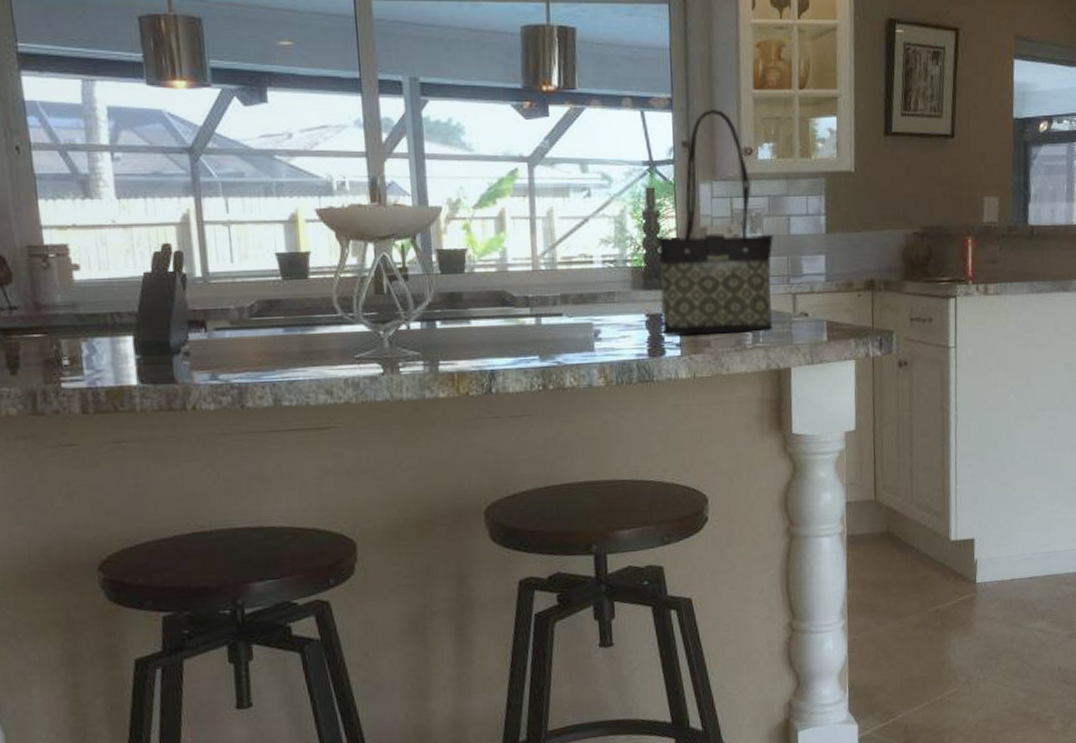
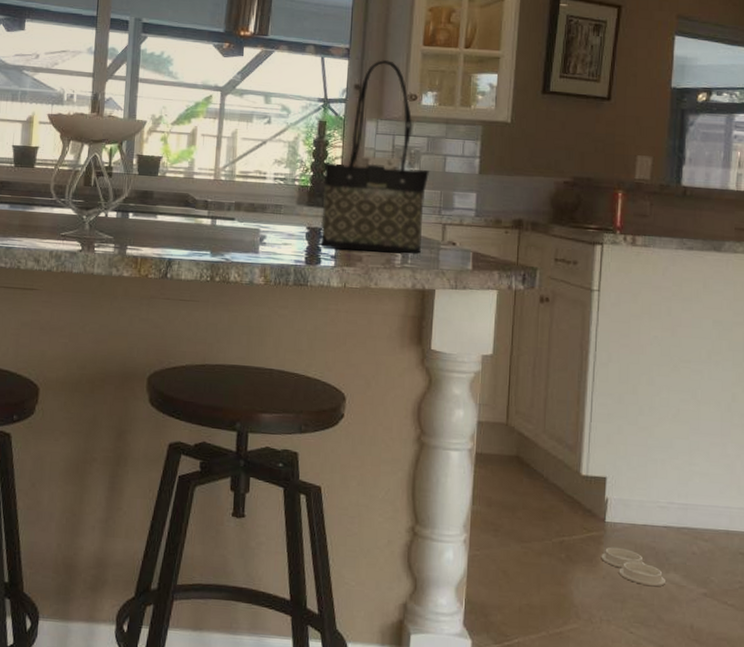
pet bowl: none [974,605,1035,638] -> present [601,547,667,587]

